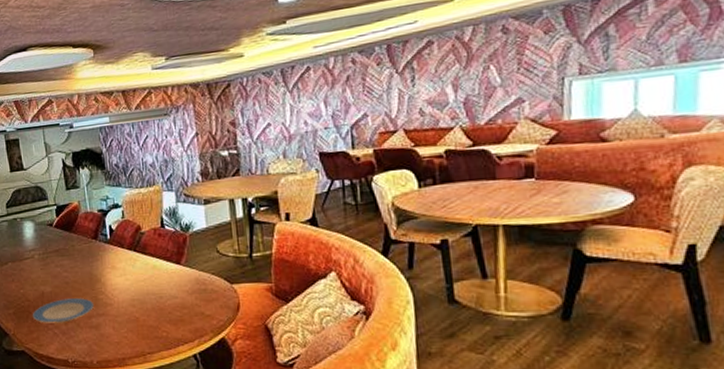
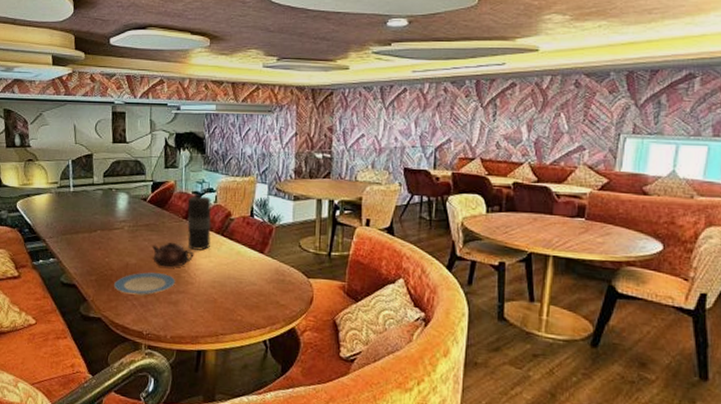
teapot: none [65,264,109,291] -> present [152,242,194,267]
vase: none [94,213,124,271] -> present [187,196,212,251]

